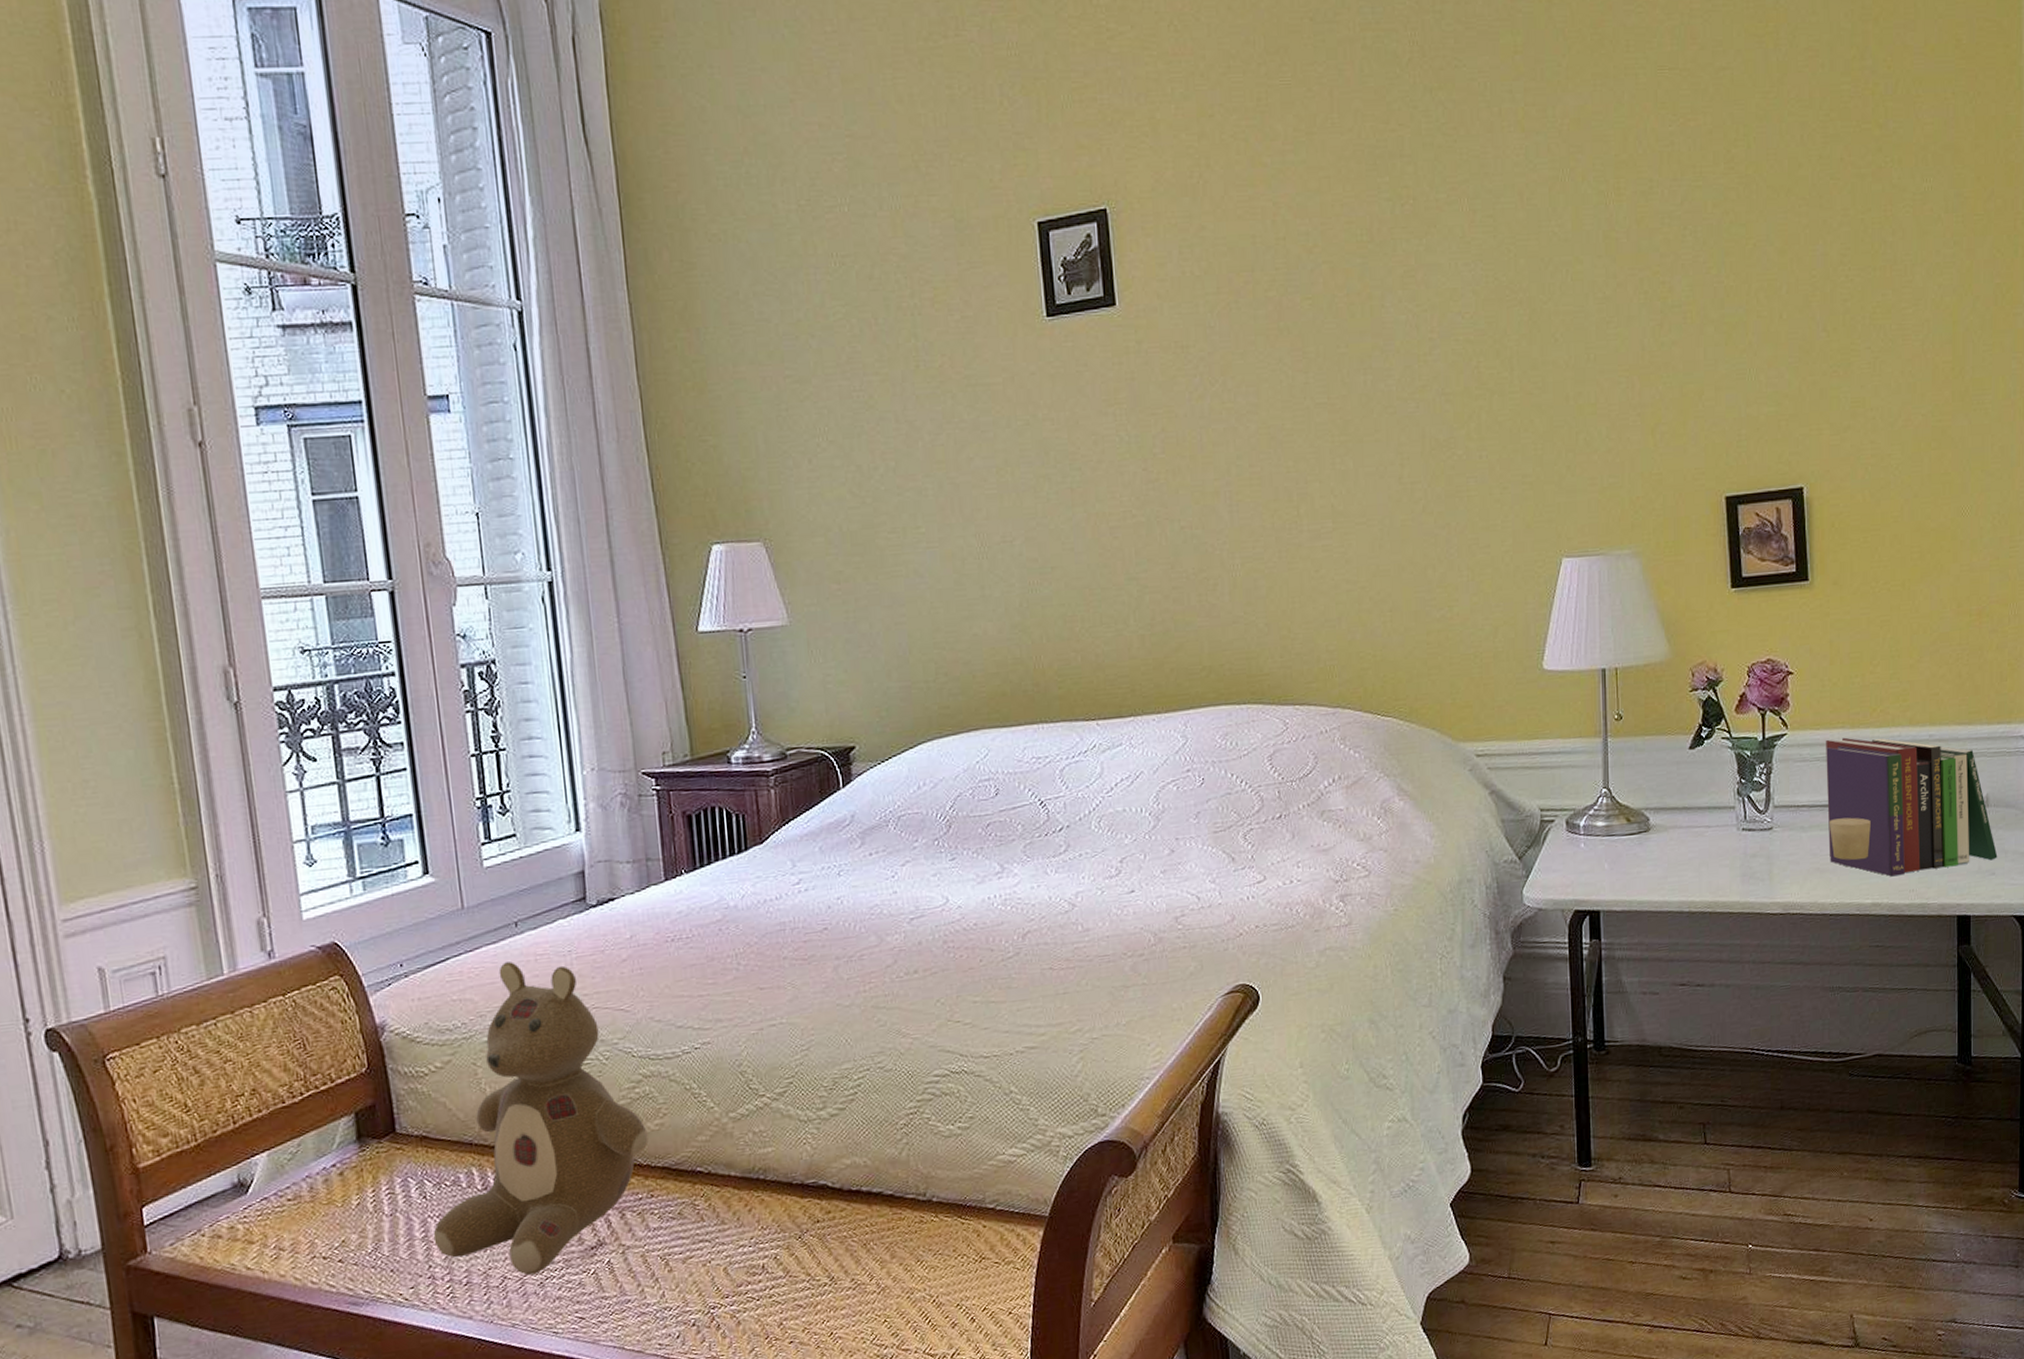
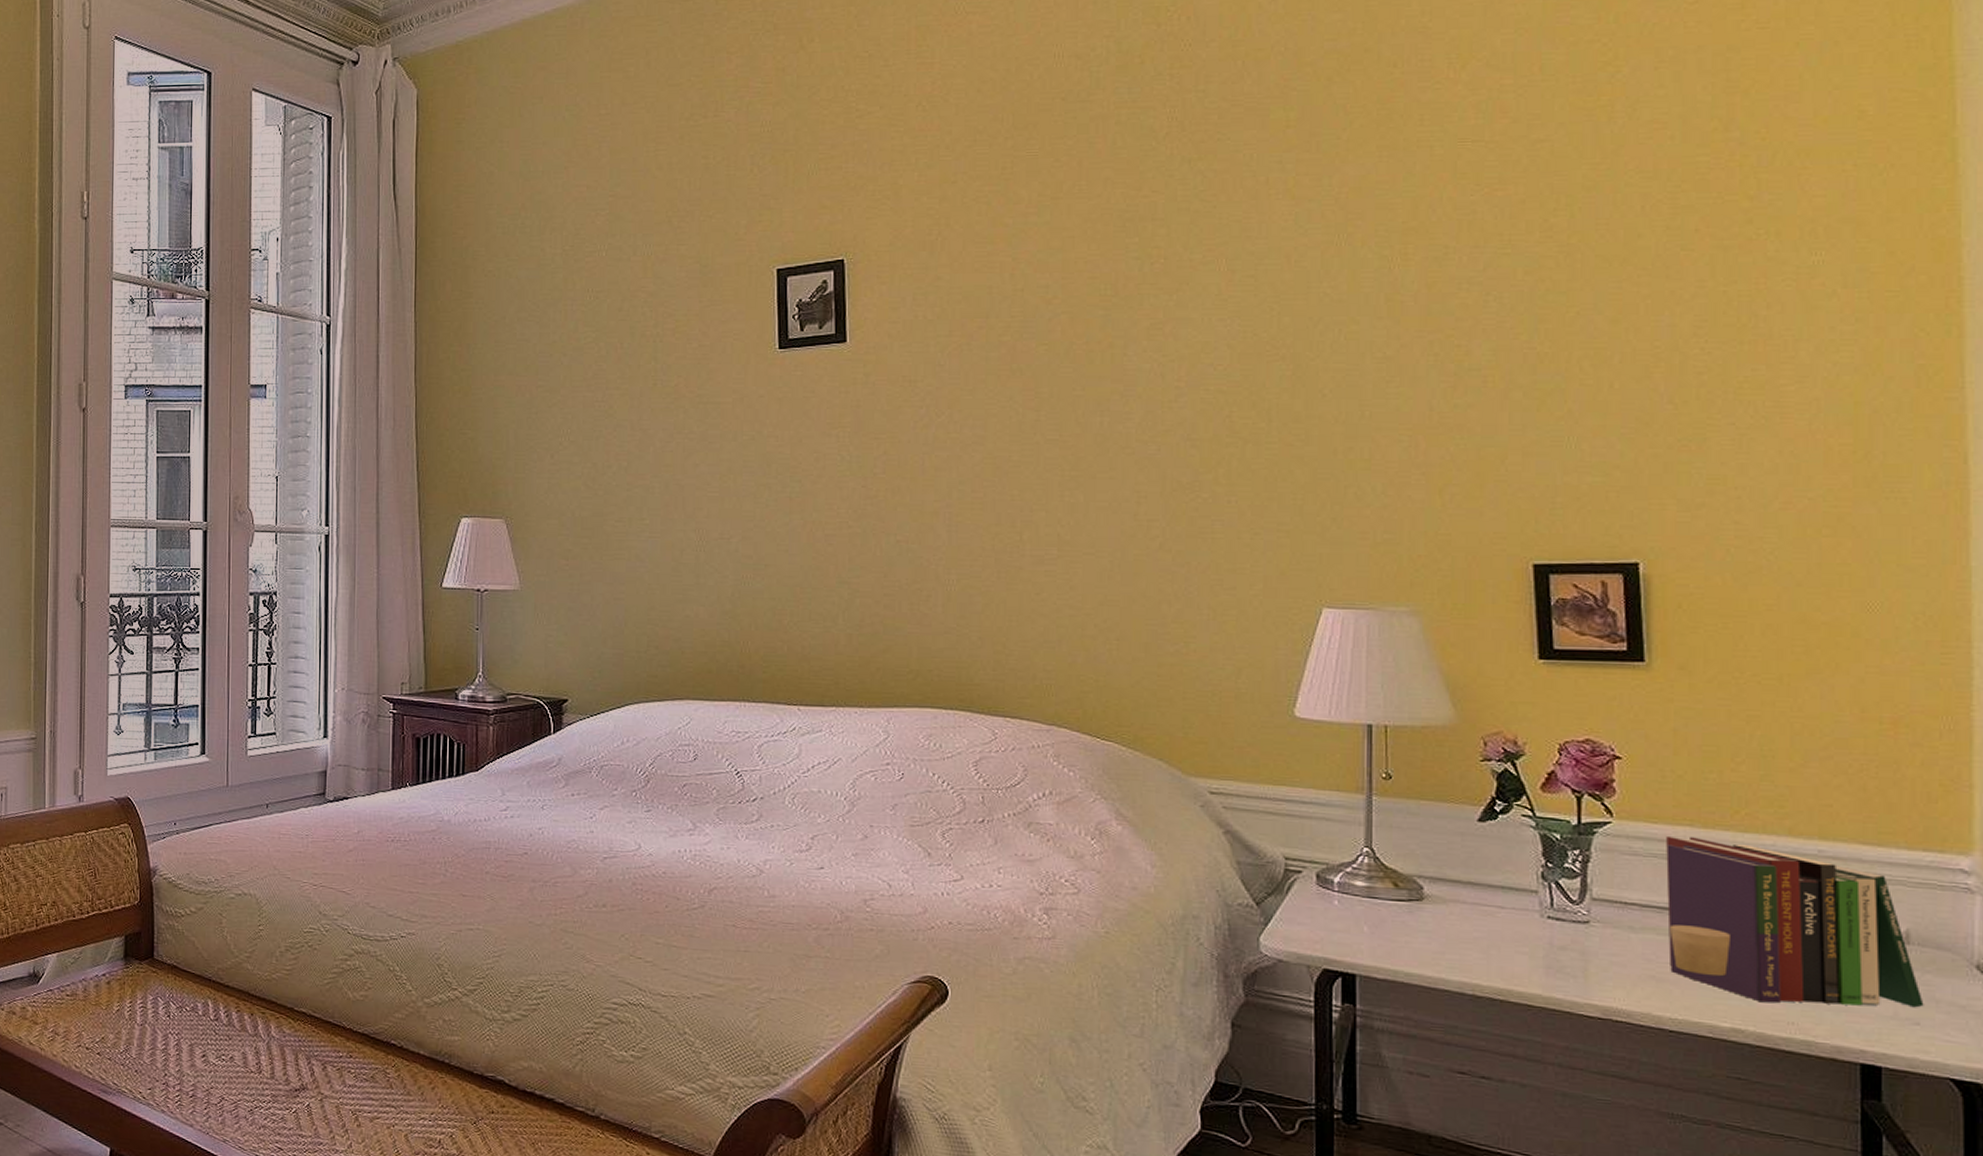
stuffed bear: present [433,962,649,1275] -> none [171,835,353,1101]

